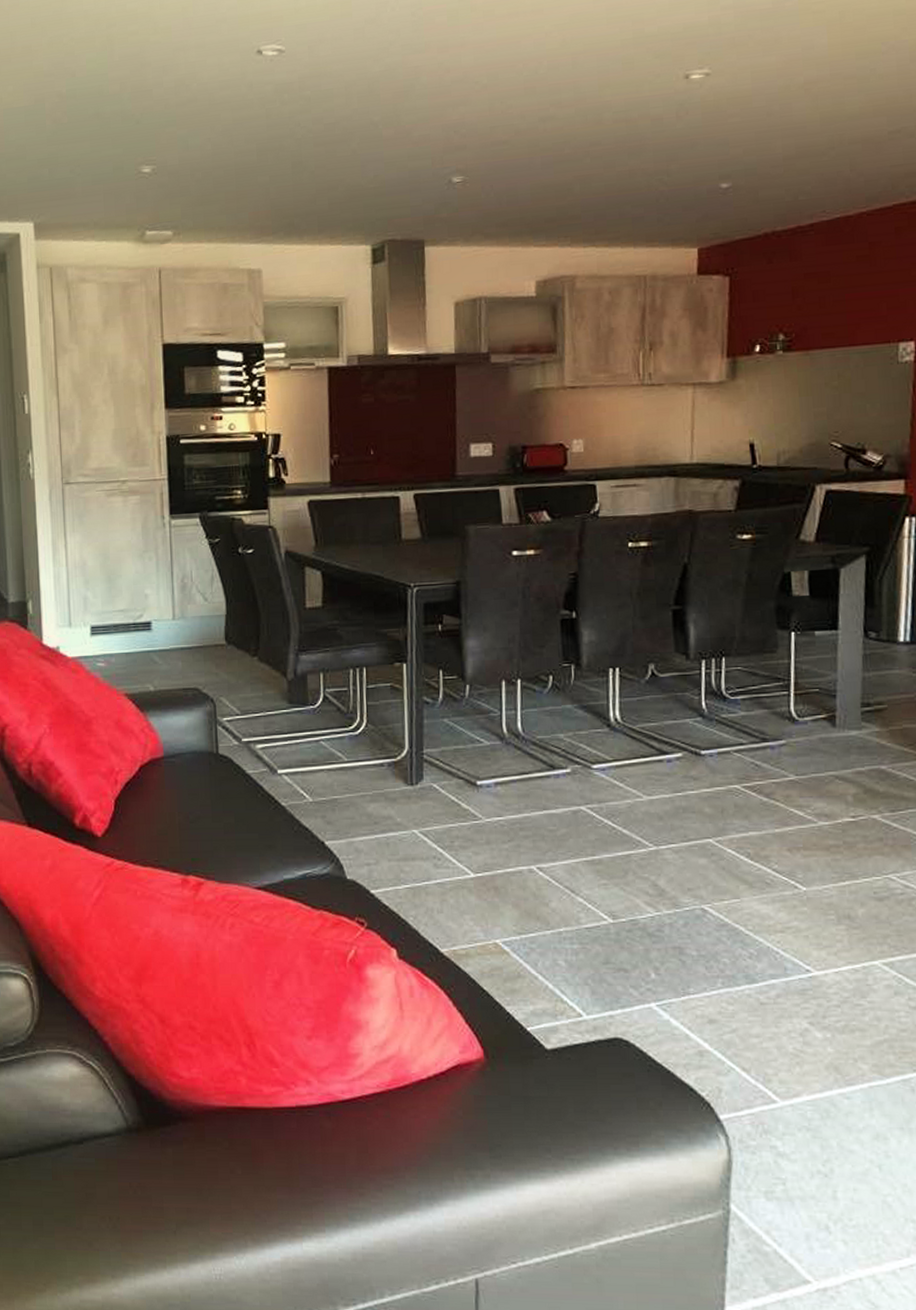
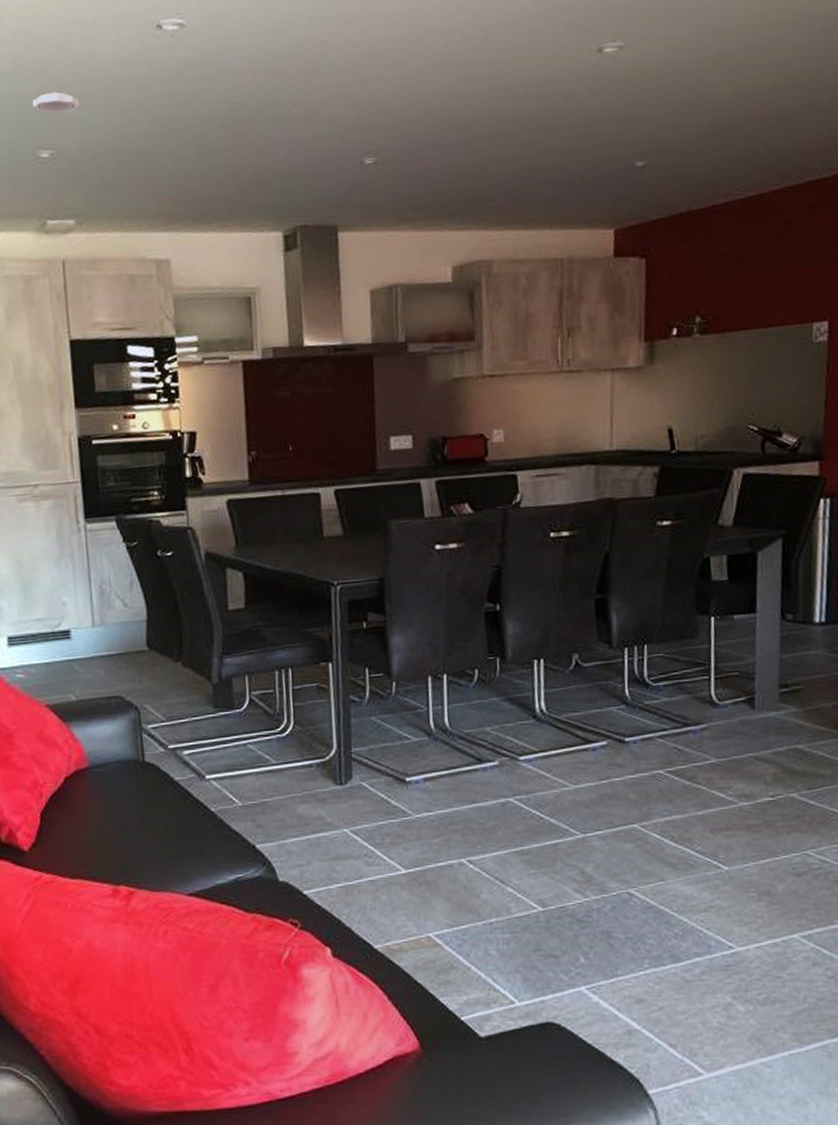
smoke detector: none [137,111,181,132] -> present [32,91,79,113]

